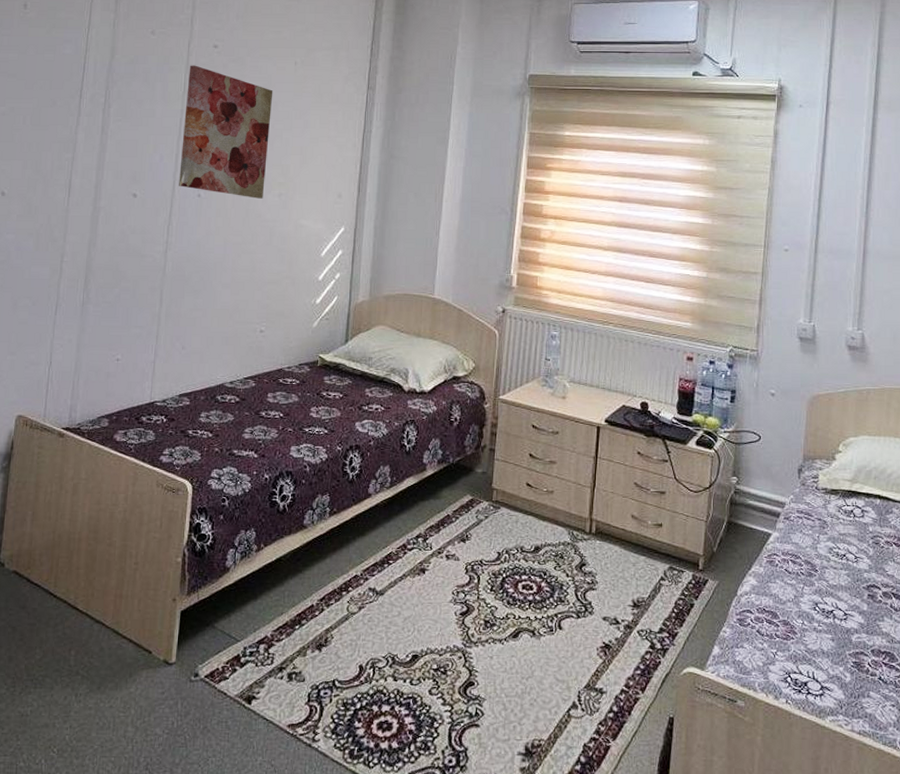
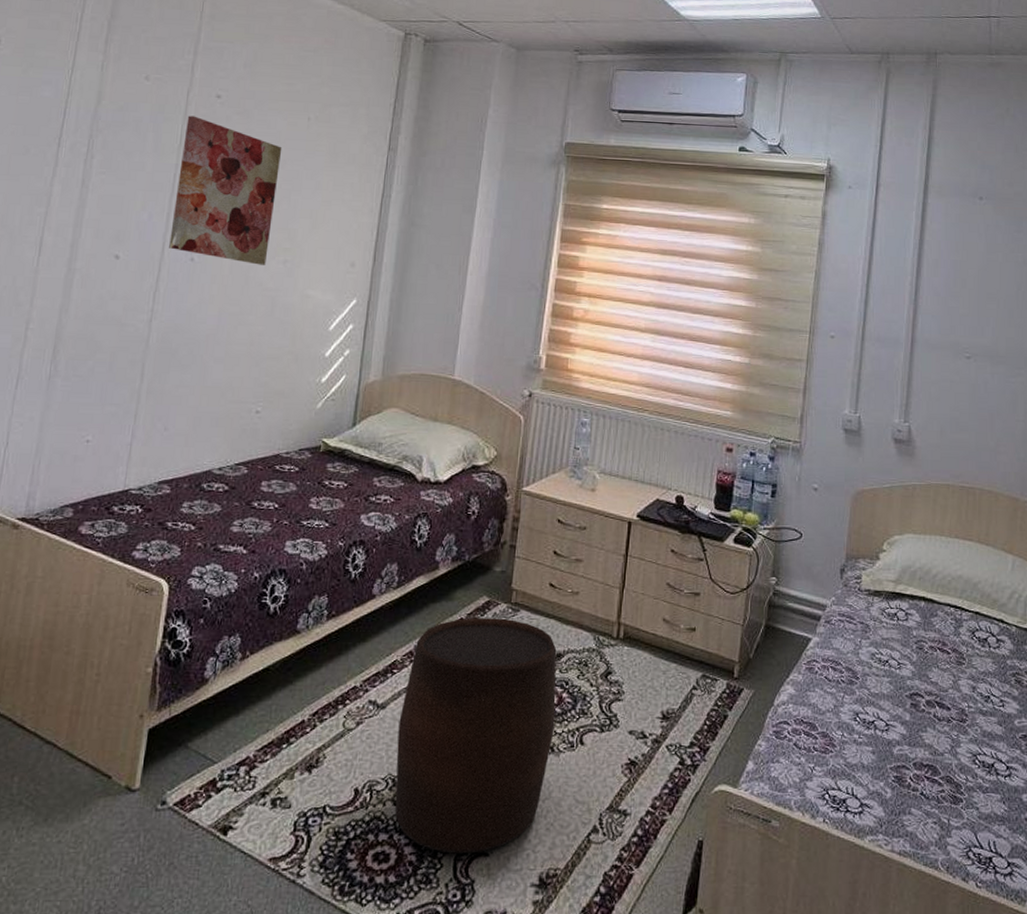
stool: none [395,514,536,725] -> present [395,617,557,854]

